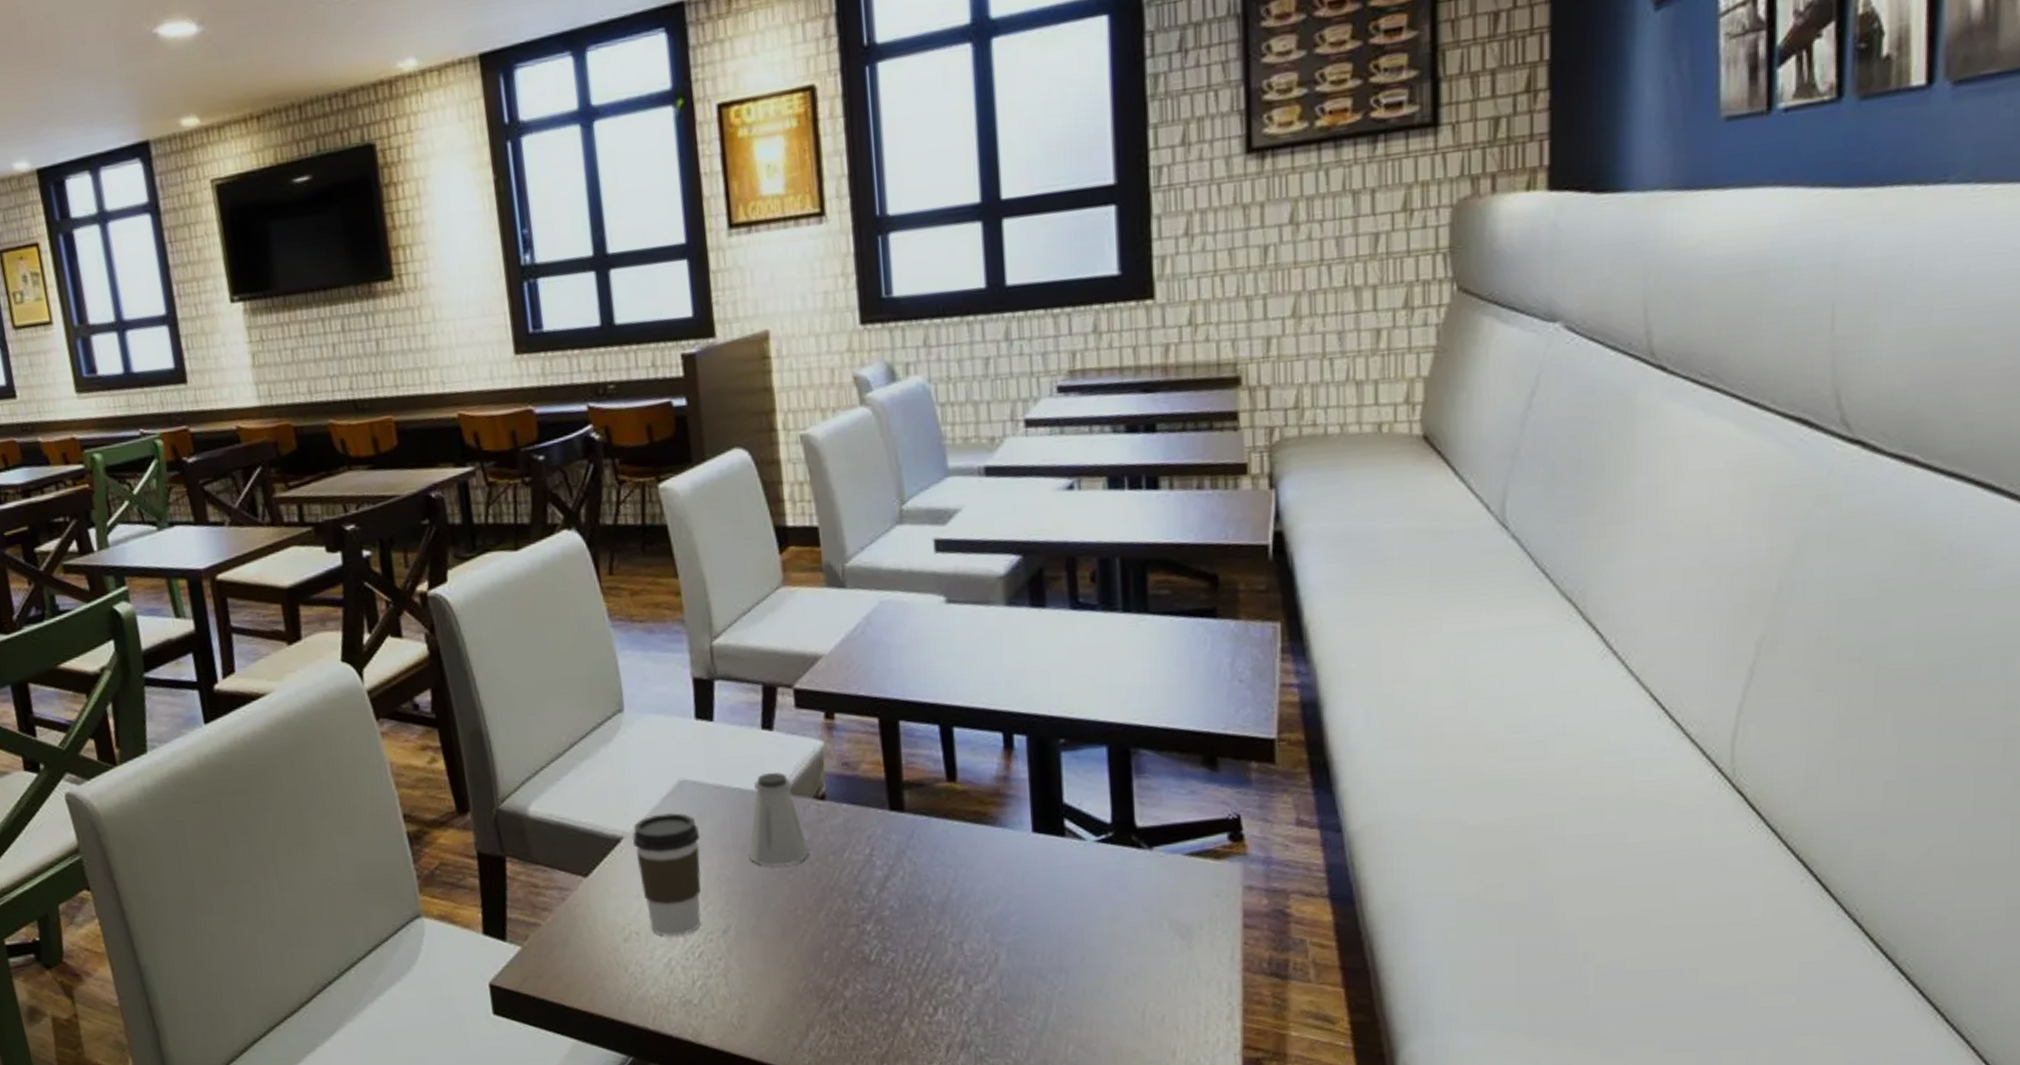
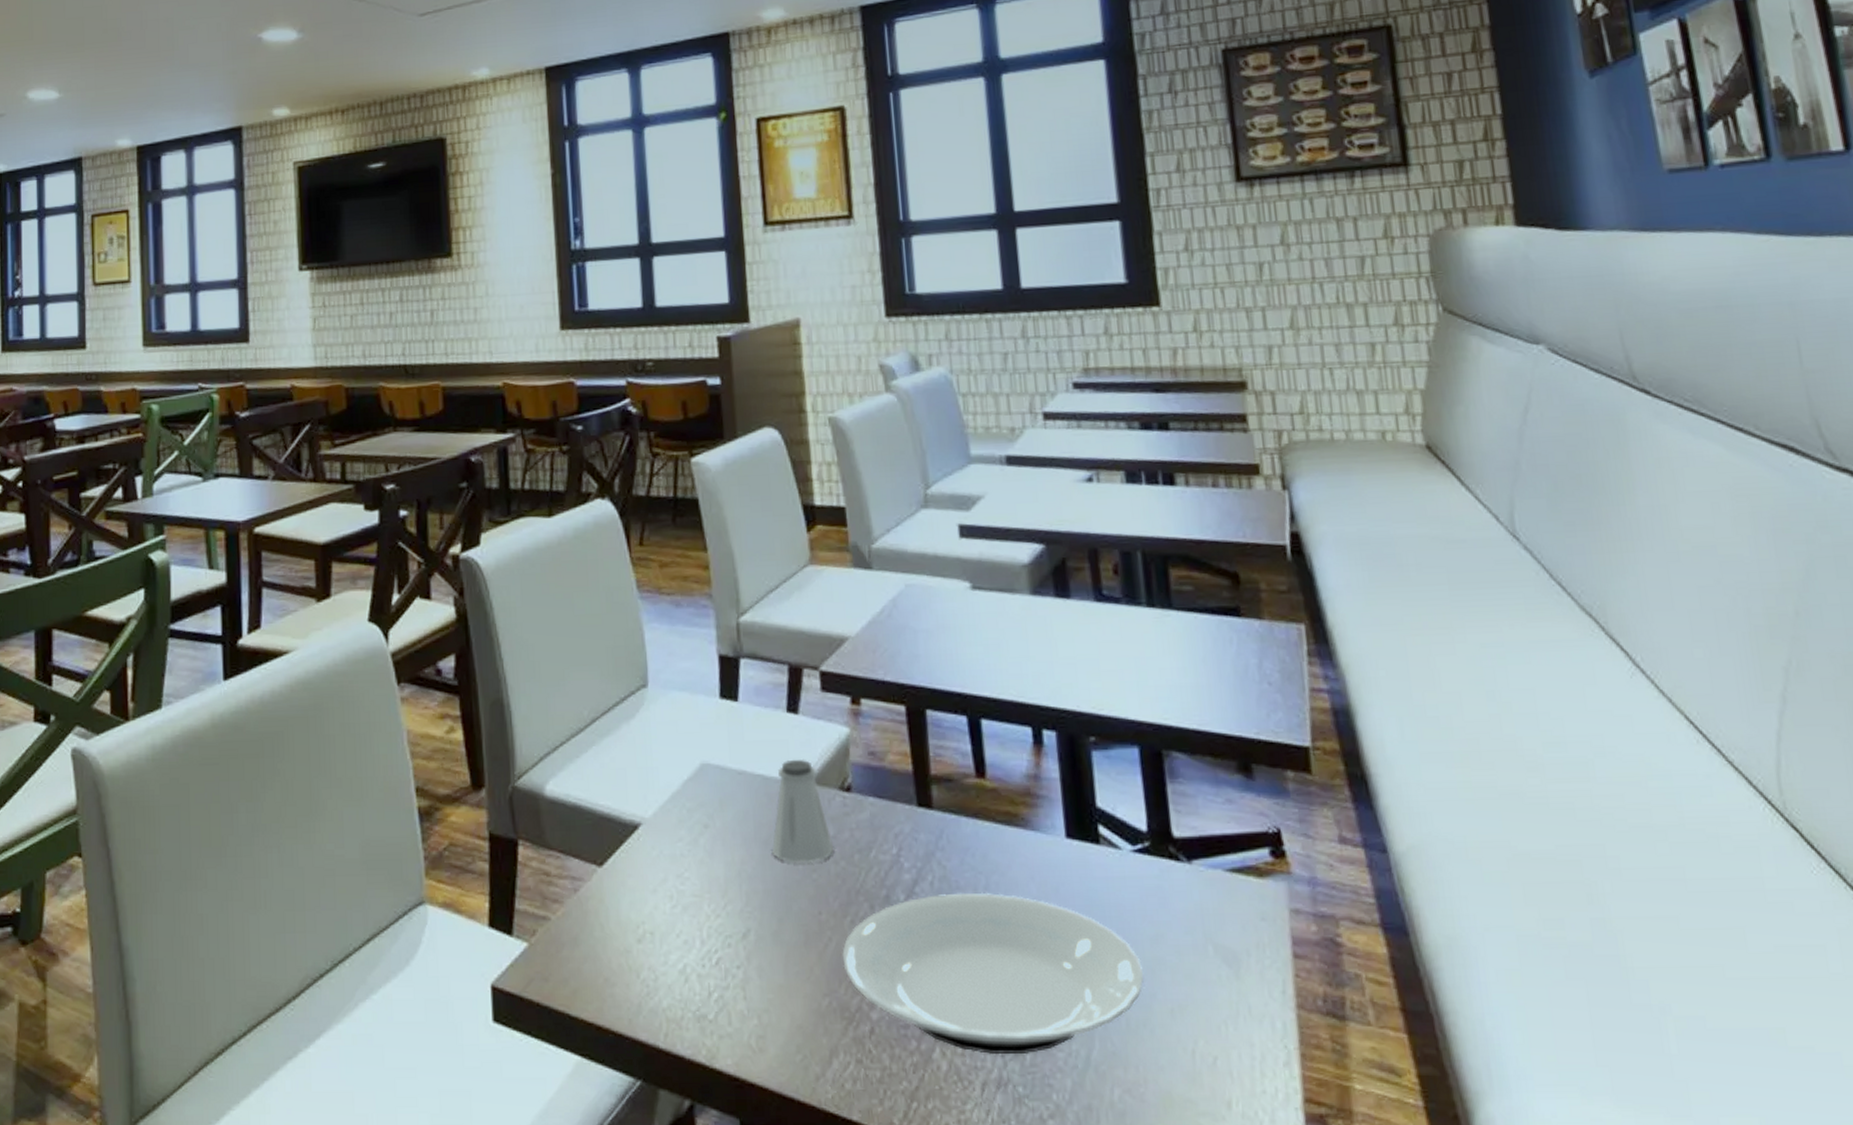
coffee cup: present [632,812,701,936] -> none [650,798,722,938]
plate: none [817,883,1101,1021] -> present [842,892,1144,1055]

